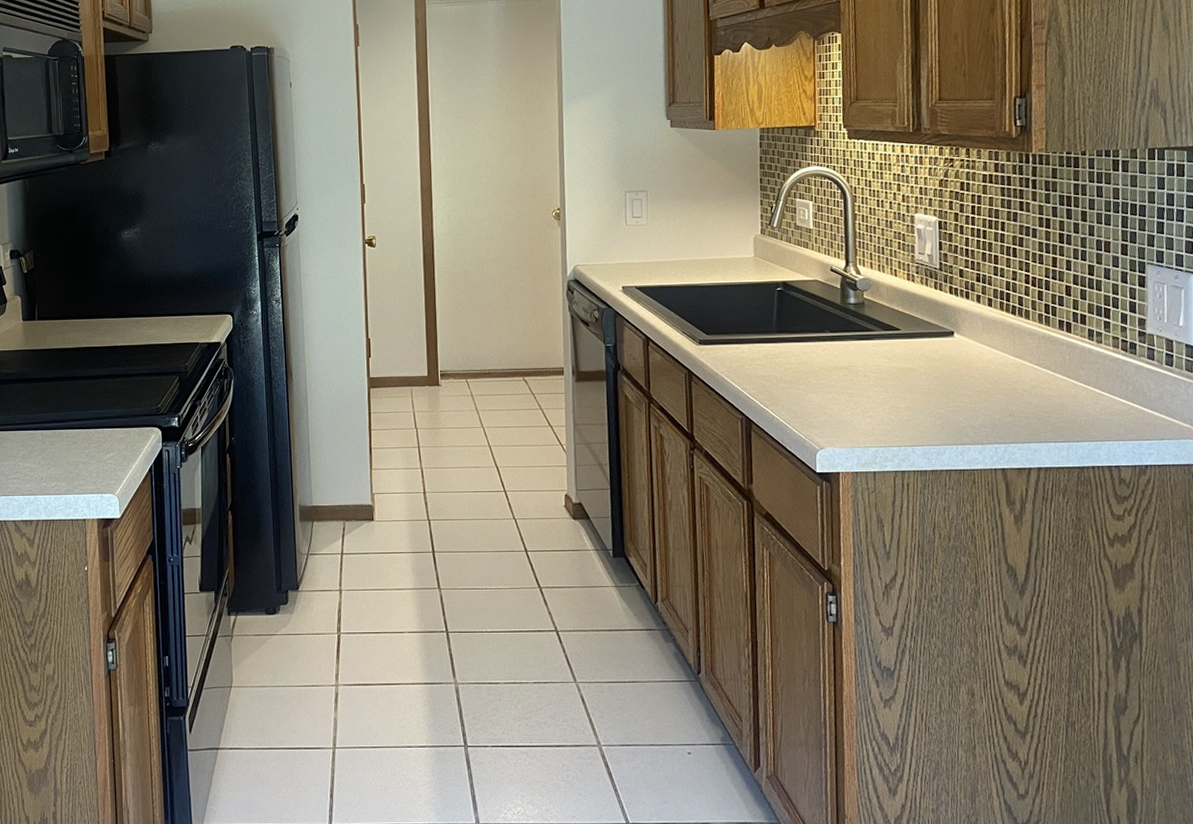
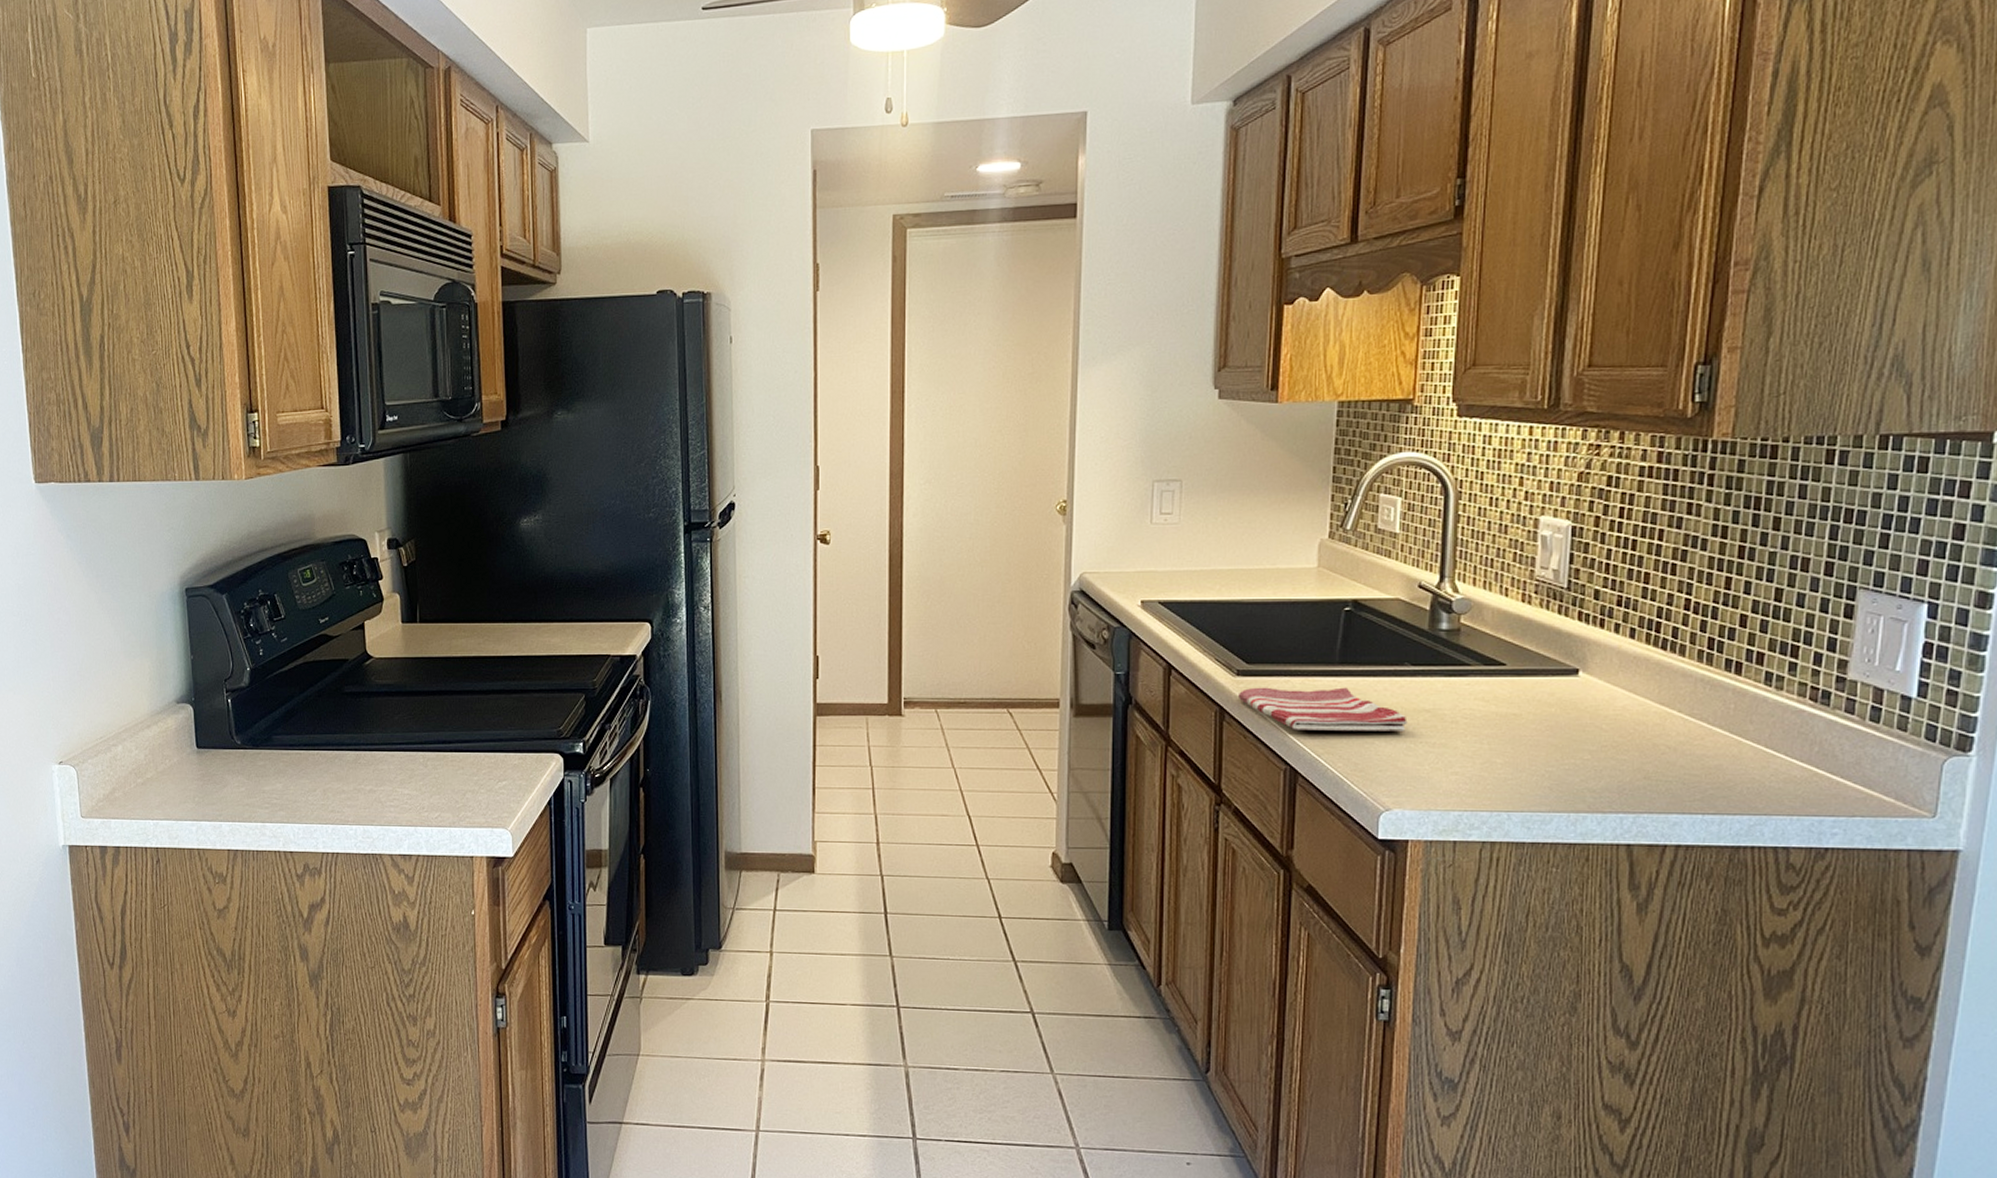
dish towel: none [701,351,831,387] -> present [1237,687,1408,731]

